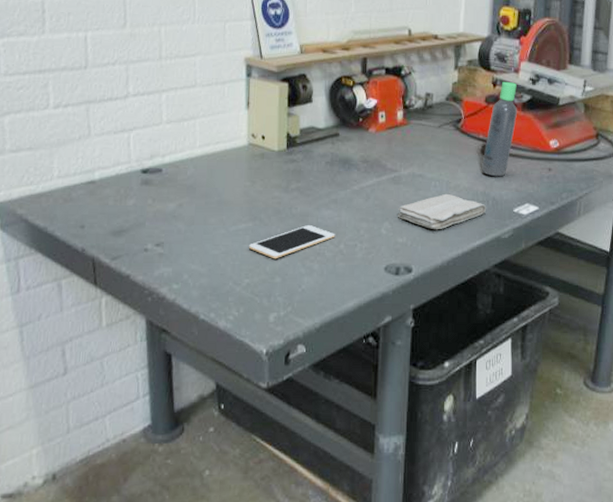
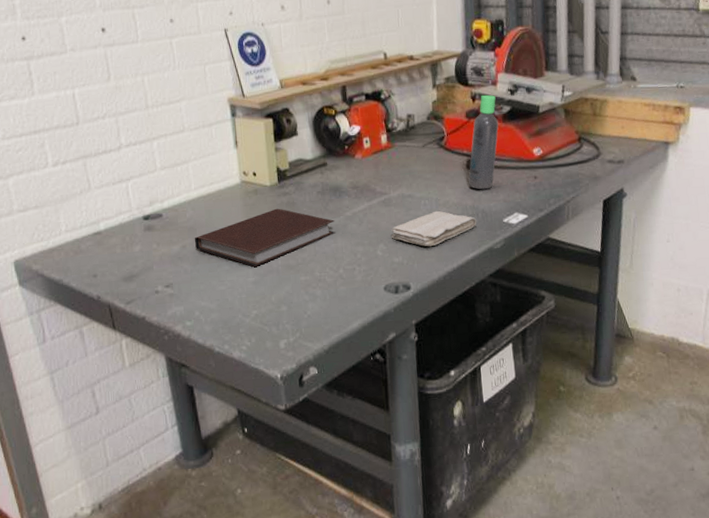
notebook: none [192,175,341,234] -> present [194,208,336,268]
cell phone: present [248,225,335,259] -> none [252,254,334,289]

